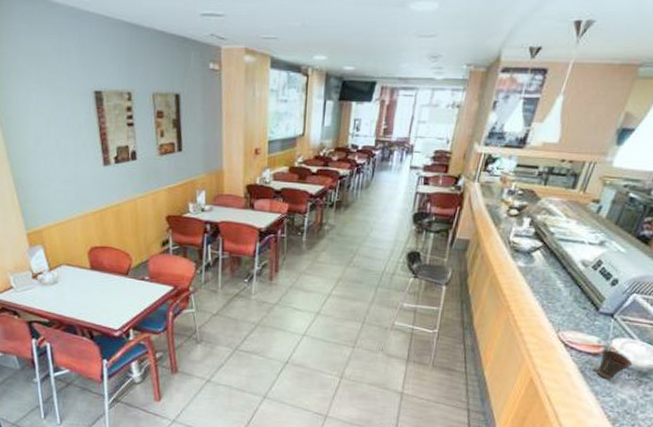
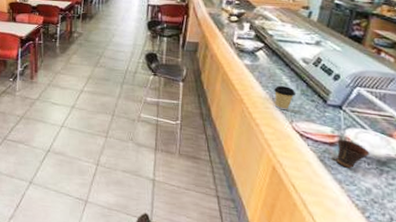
coffee cup: none [544,290,568,319] -> present [274,85,295,111]

